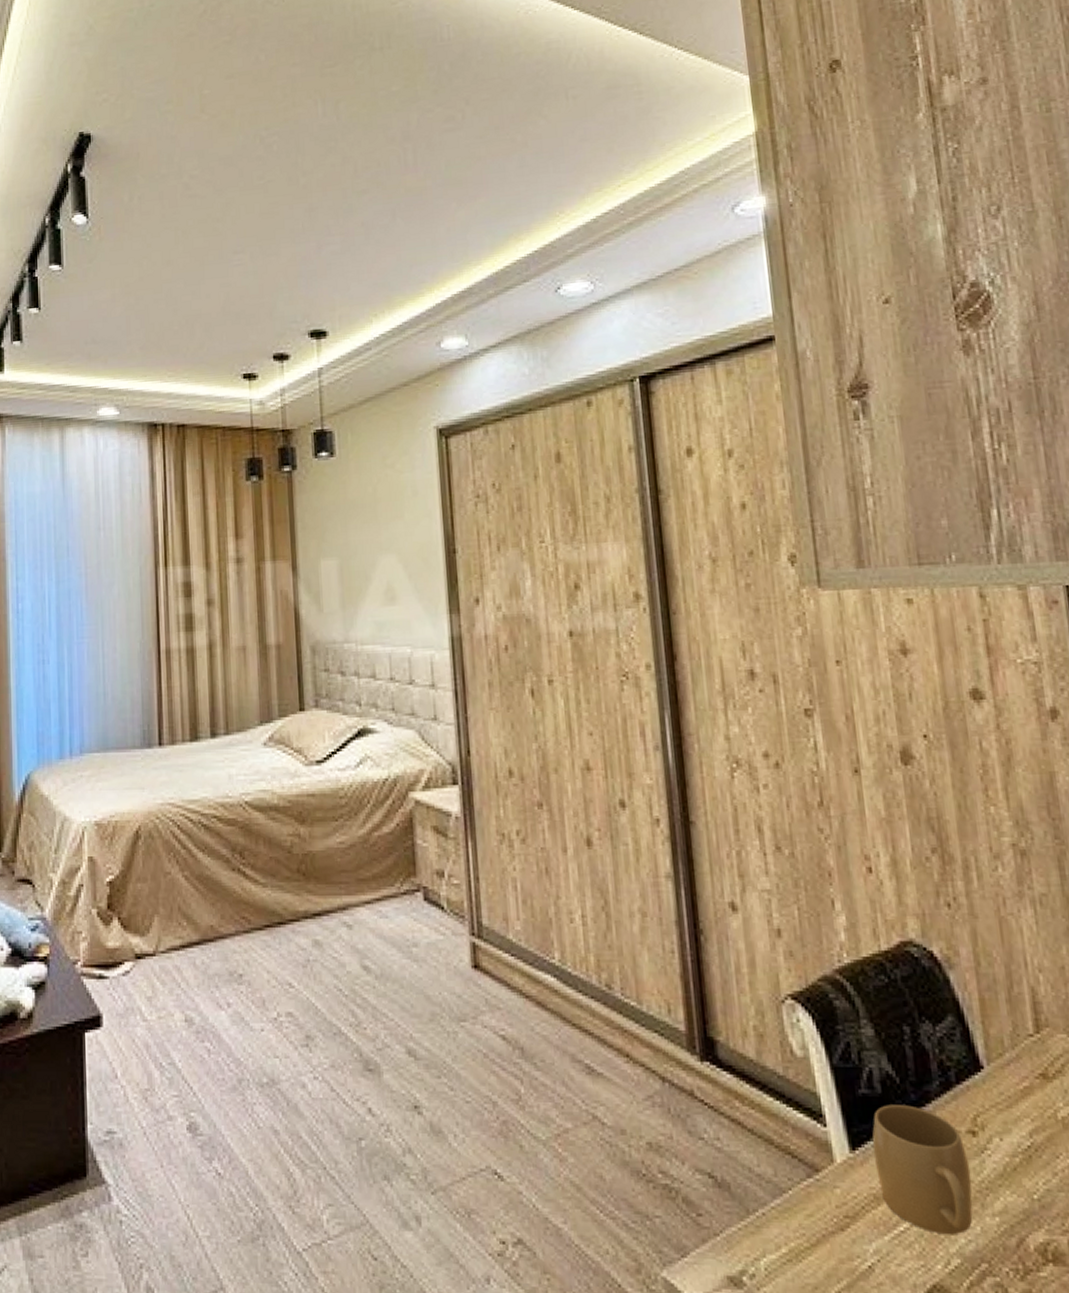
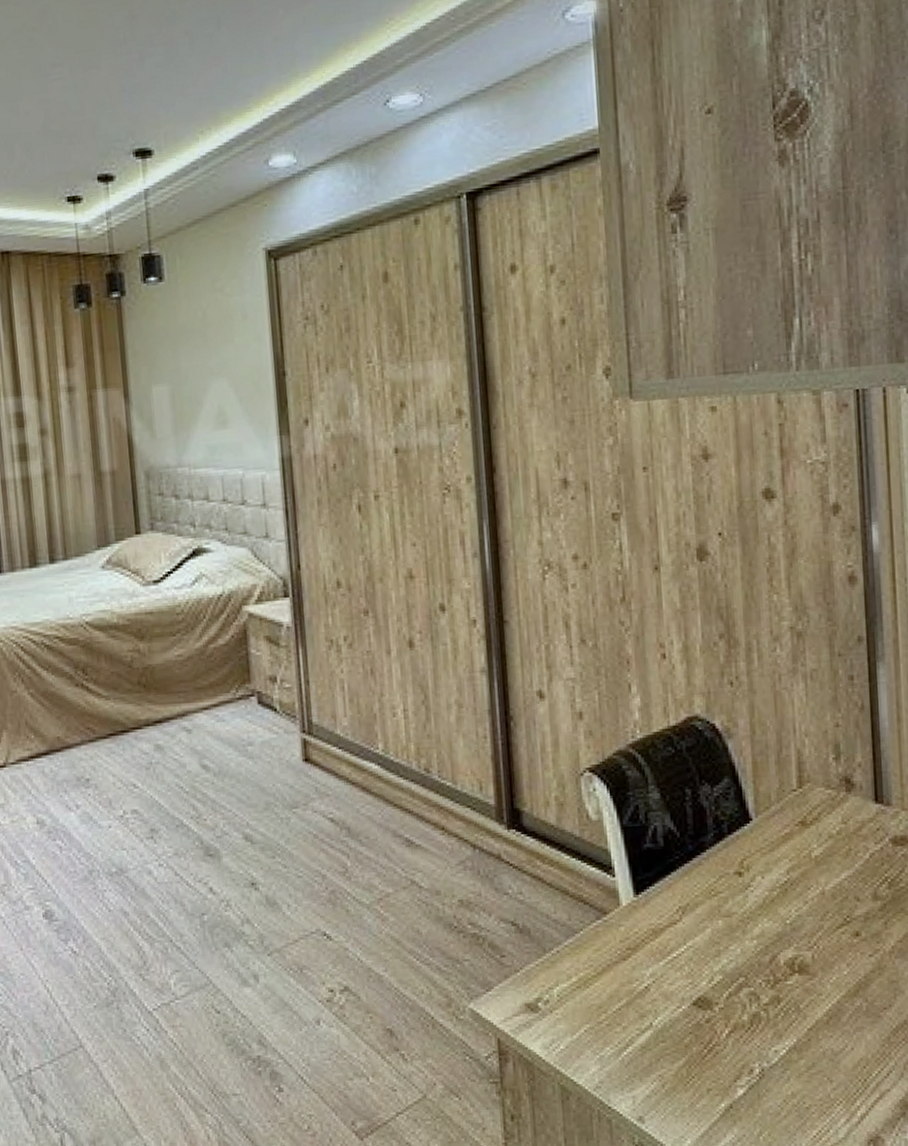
mug: present [872,1105,973,1235] -> none [653,854,736,958]

